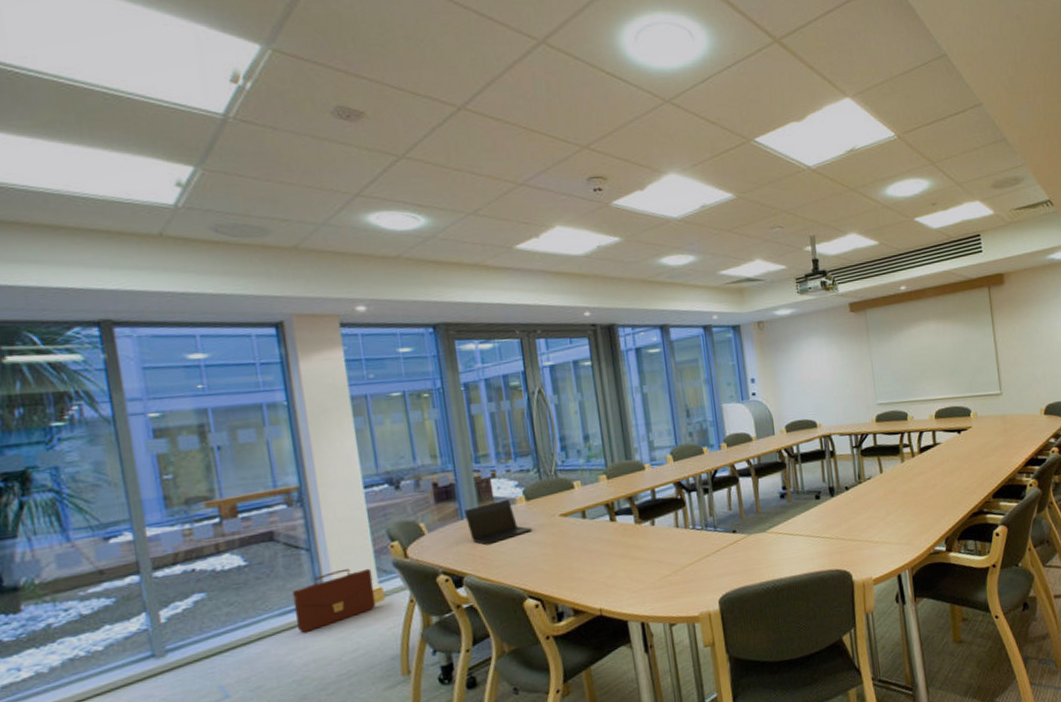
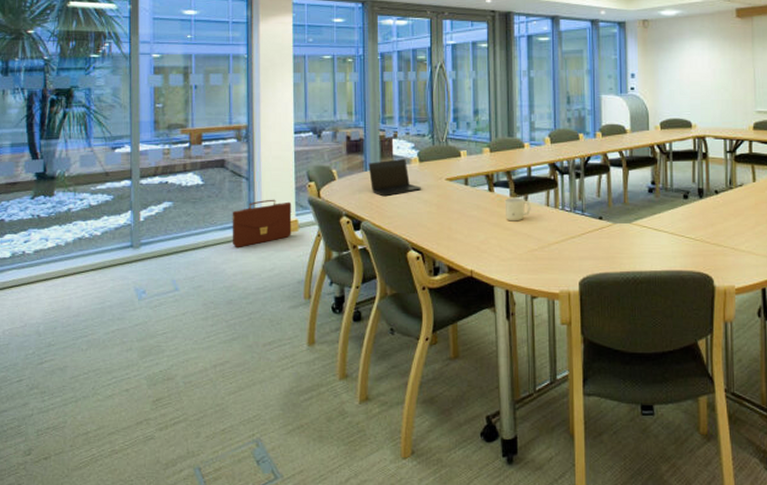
mug: none [629,522,660,550] -> present [504,197,531,222]

